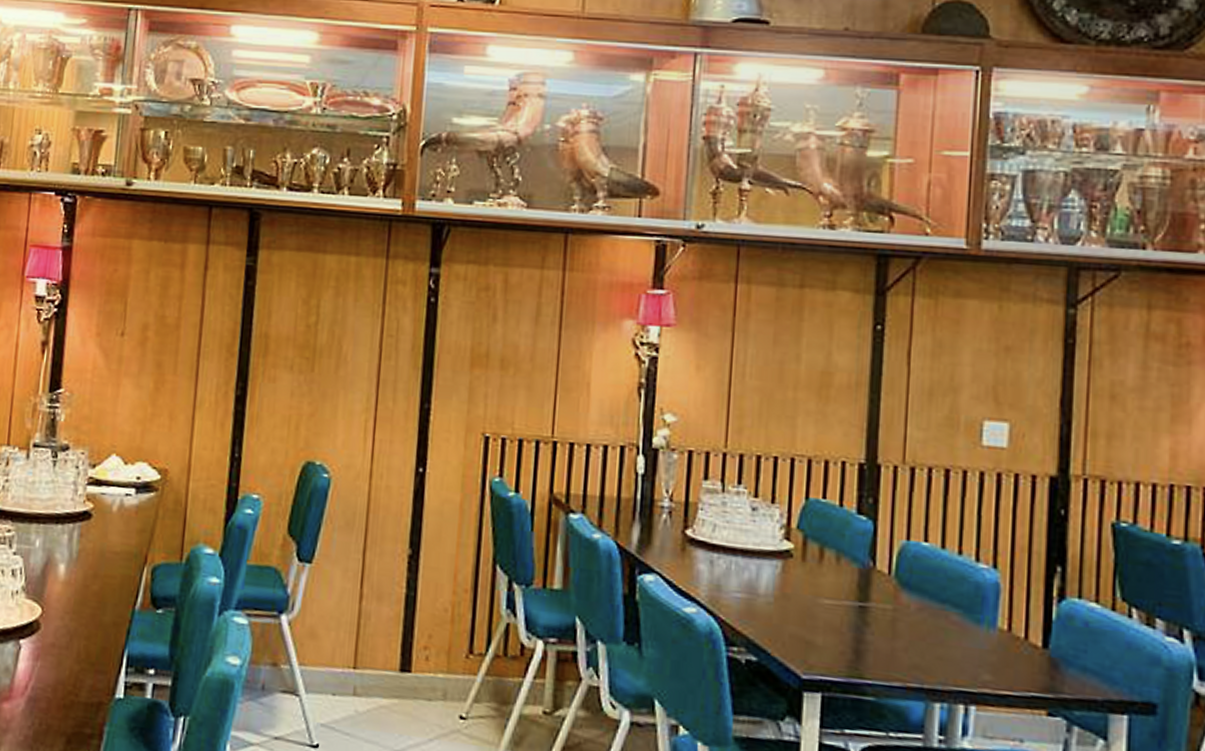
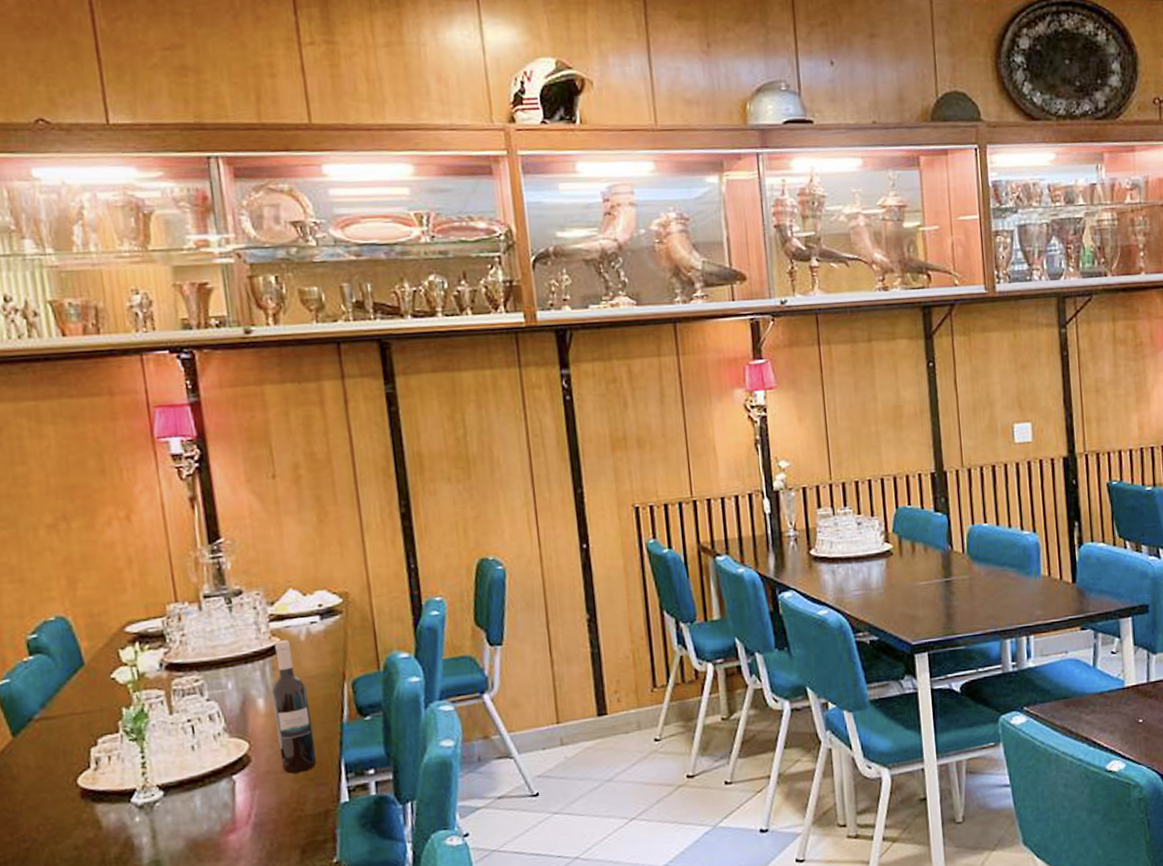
wine bottle: none [68,506,108,654] -> present [271,640,317,774]

